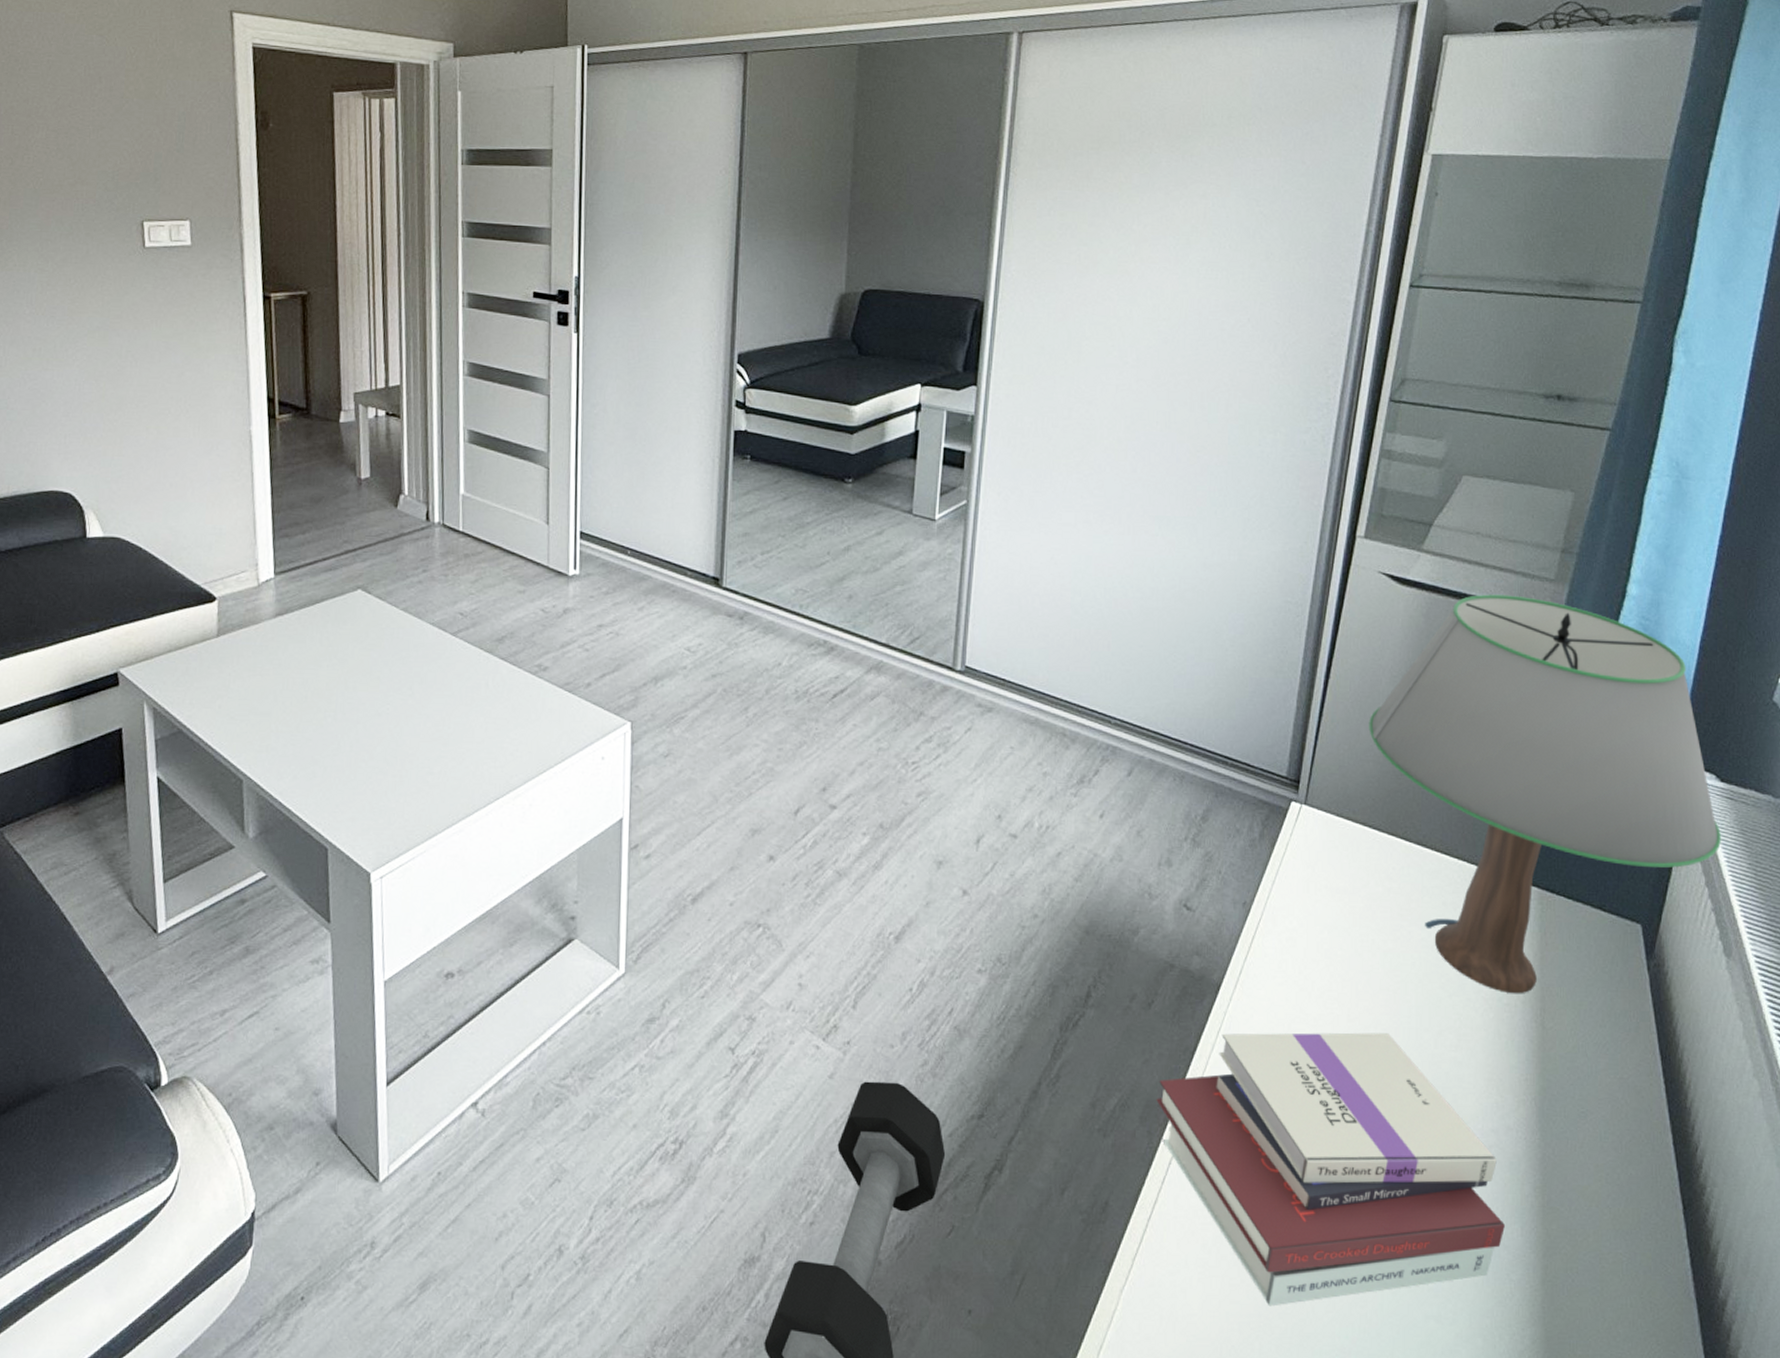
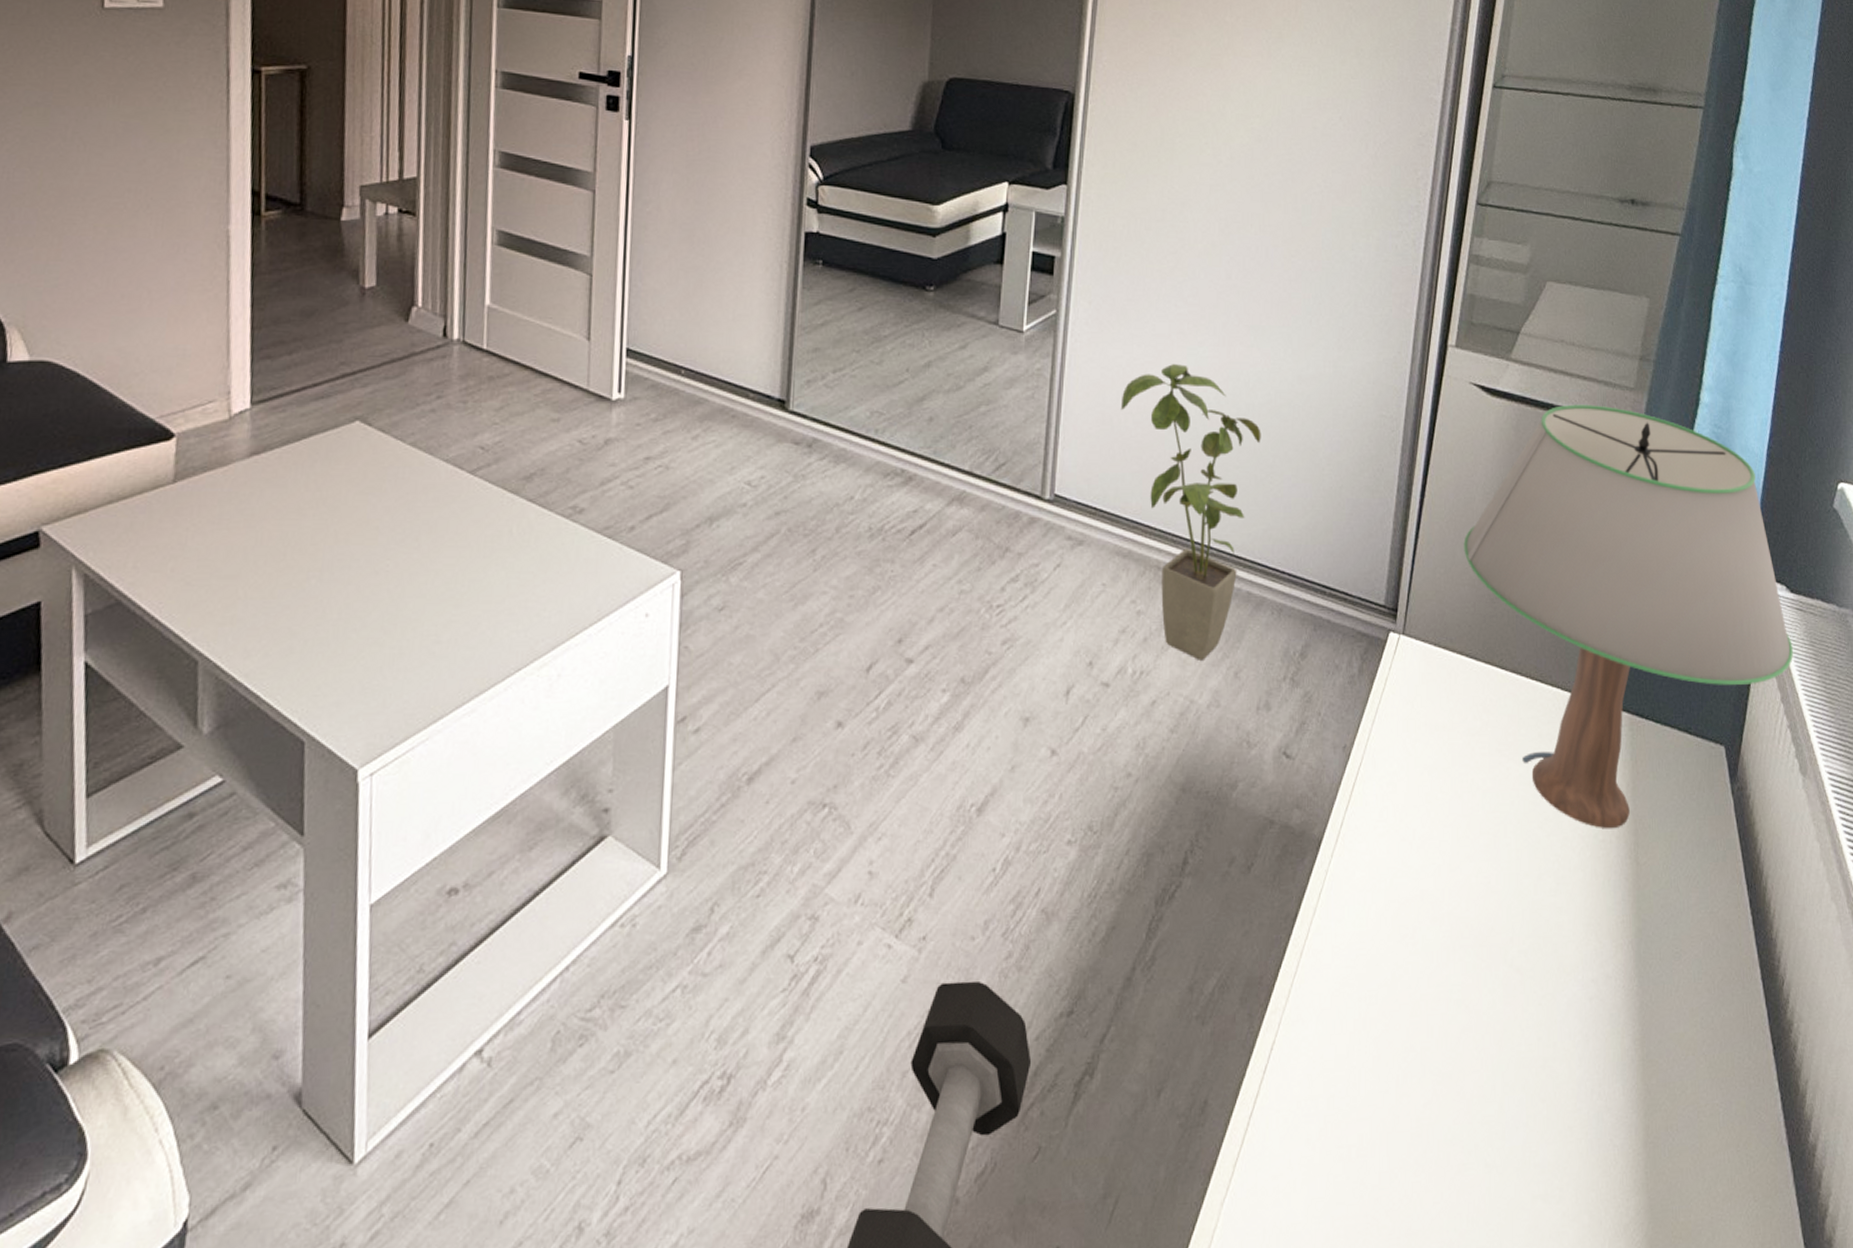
house plant: none [1028,551,1165,819] -> present [1120,364,1261,660]
books: present [1156,1032,1505,1307] -> none [1257,881,1607,1204]

